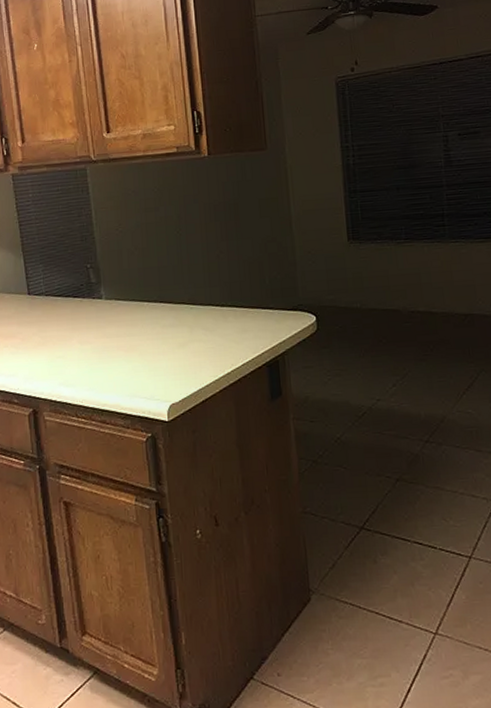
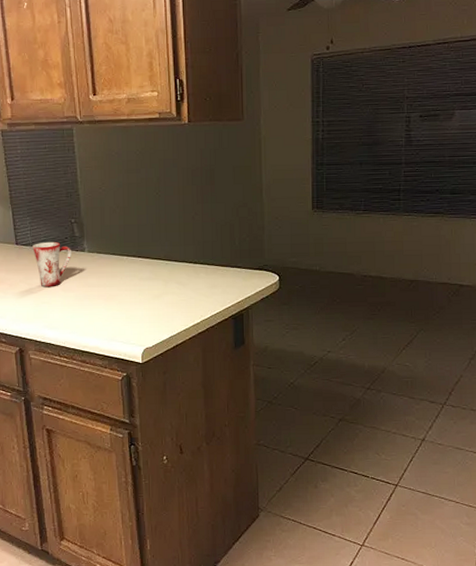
mug: none [46,289,89,340] -> present [32,241,72,288]

